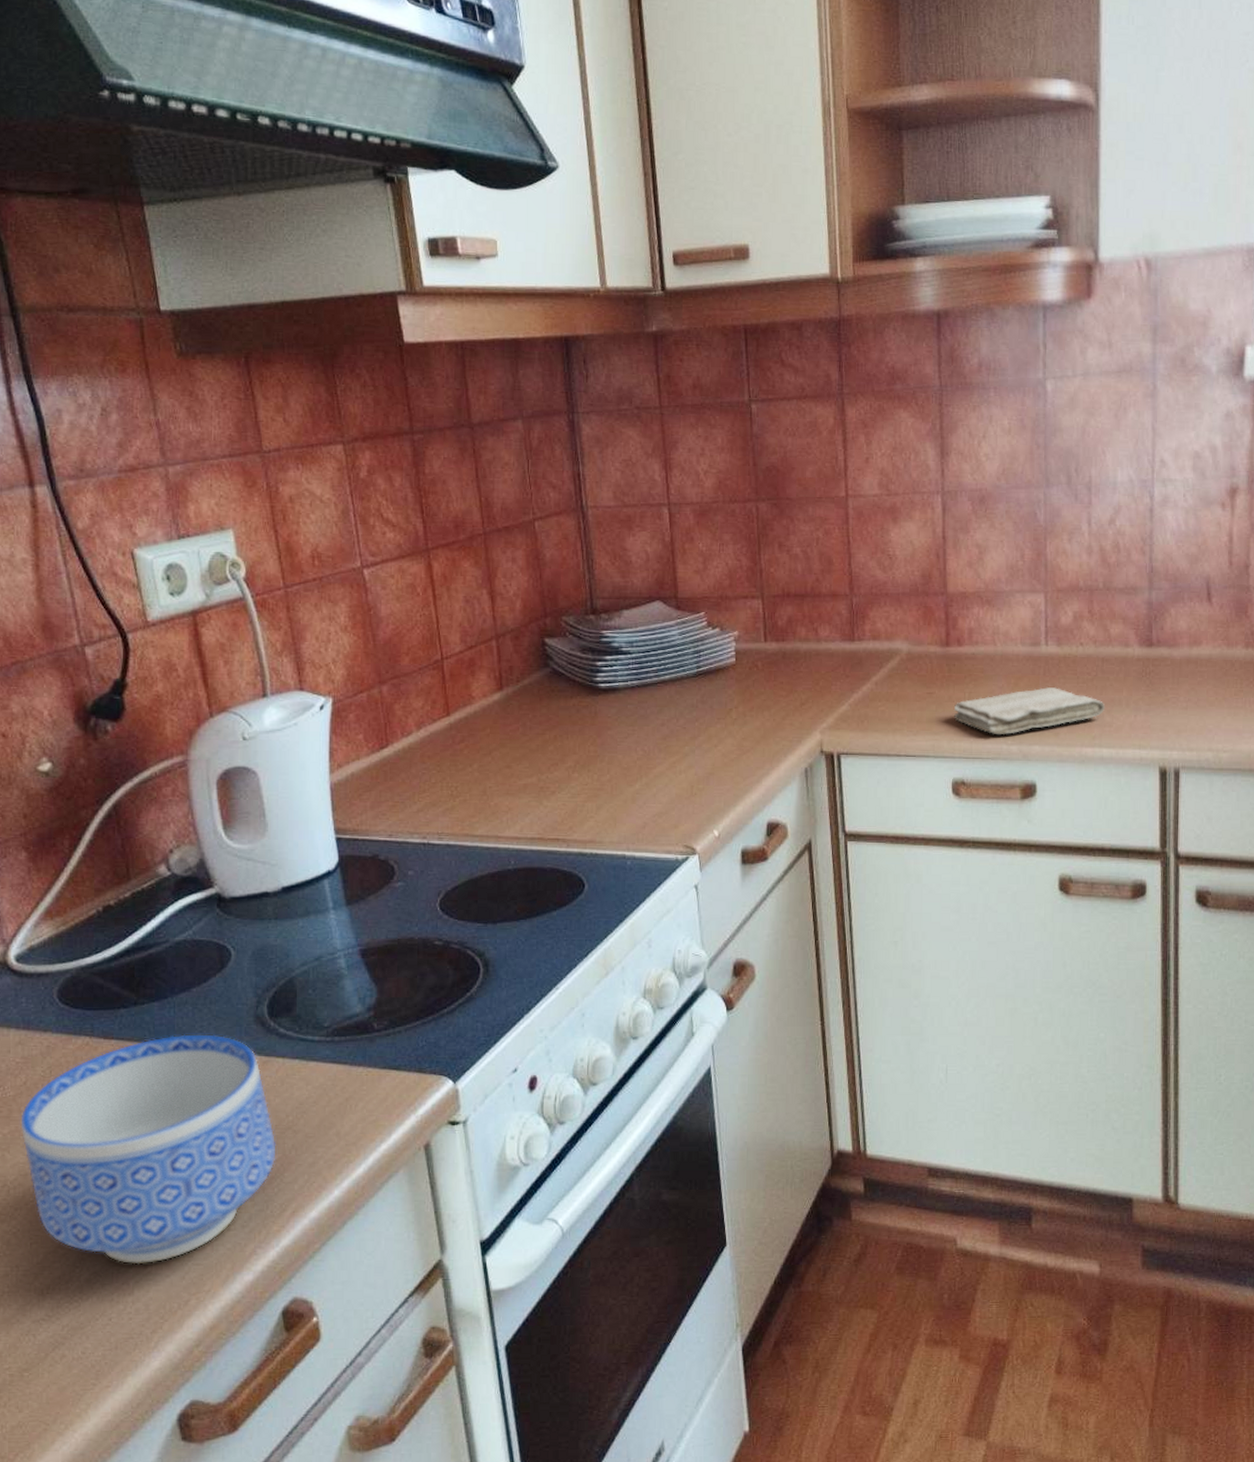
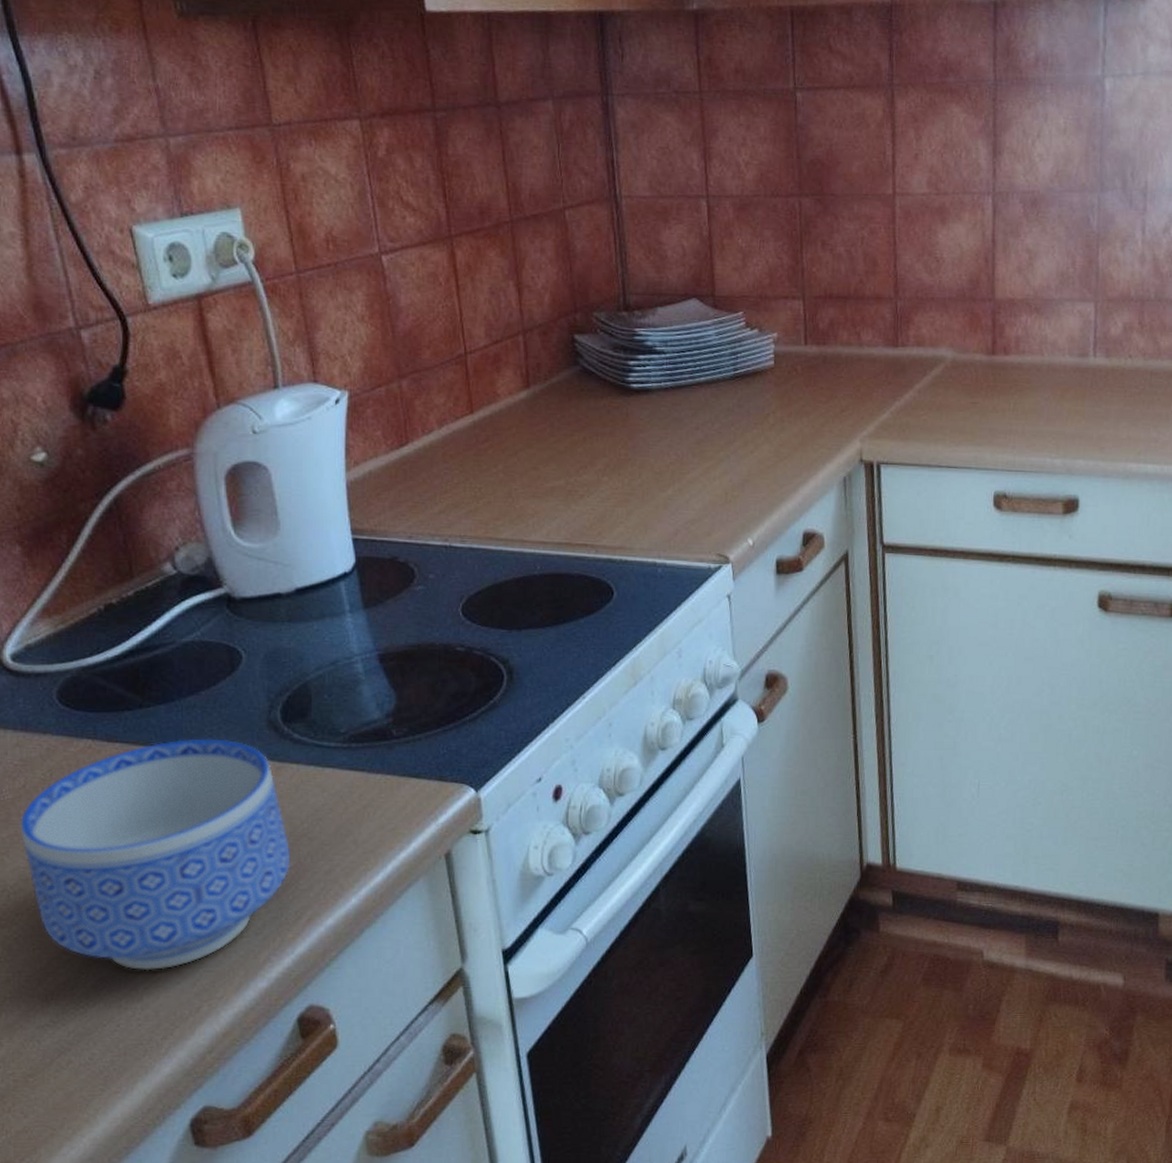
washcloth: present [954,687,1106,735] -> none [998,400,1152,448]

